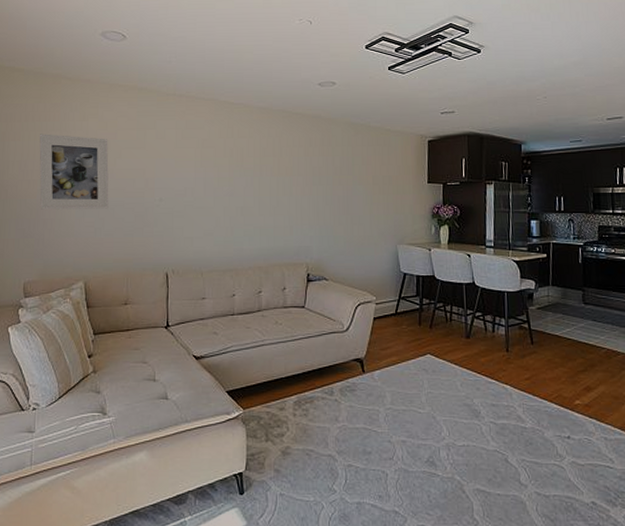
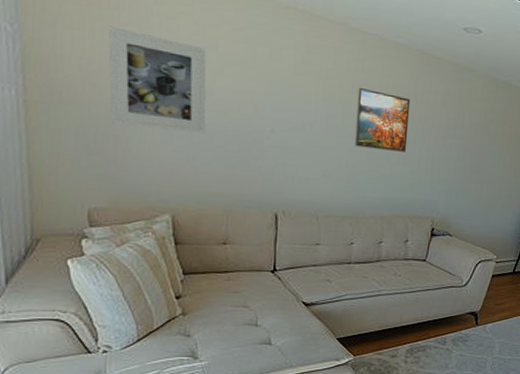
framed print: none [230,150,277,204] -> present [354,87,411,152]

